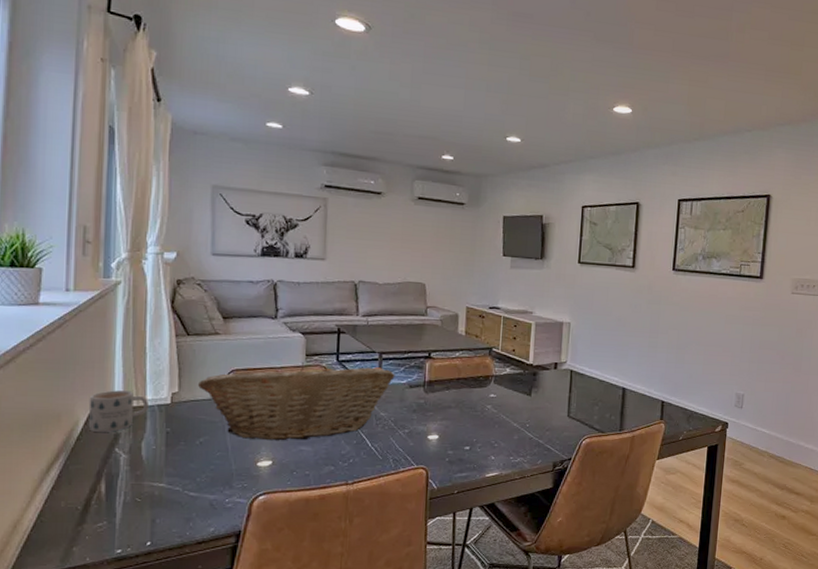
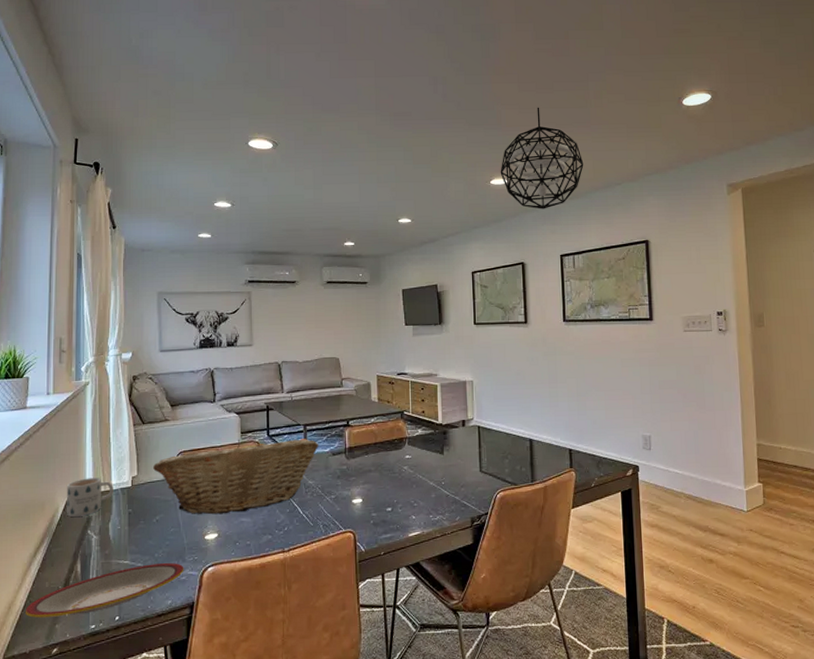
plate: none [35,488,231,539] -> present [26,563,184,618]
pendant light: none [625,31,716,148] -> present [500,107,584,209]

